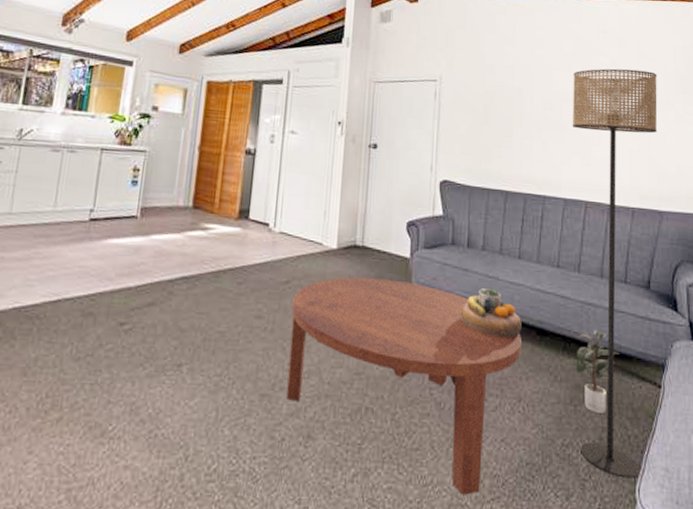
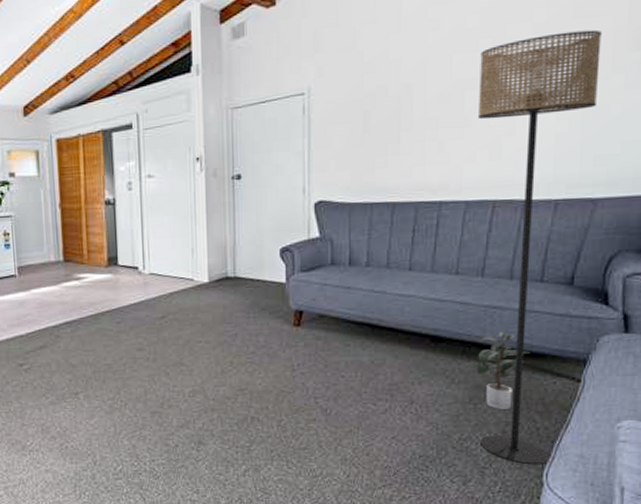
coffee table: present [286,277,521,495] -> none [171,305,413,483]
decorative bowl: present [461,288,522,338] -> none [345,303,413,348]

